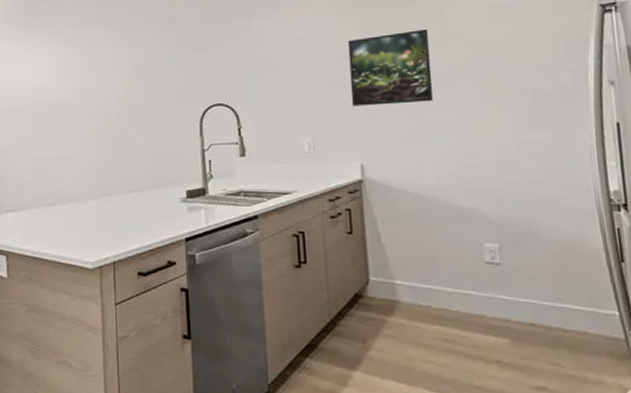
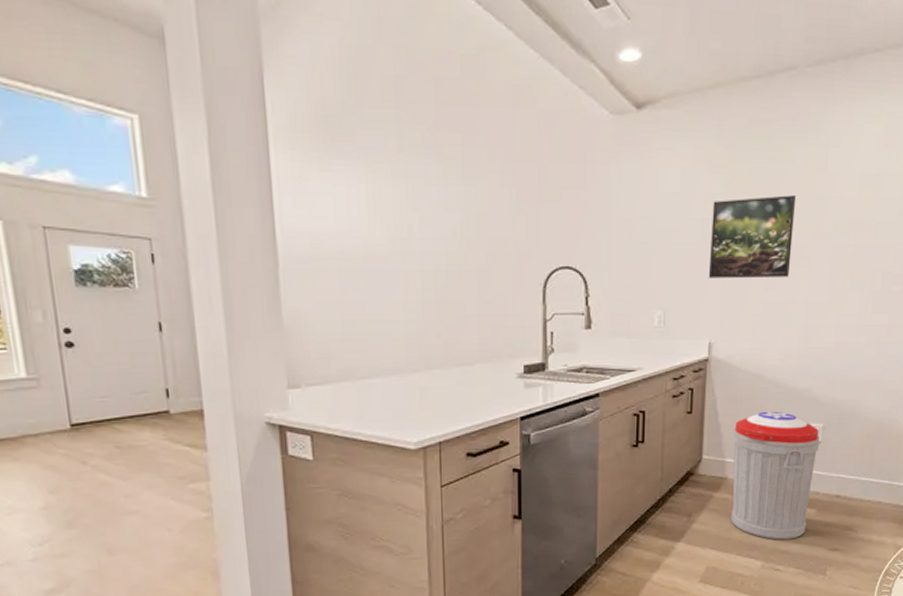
trash can: none [398,231,501,373] -> present [730,411,820,540]

